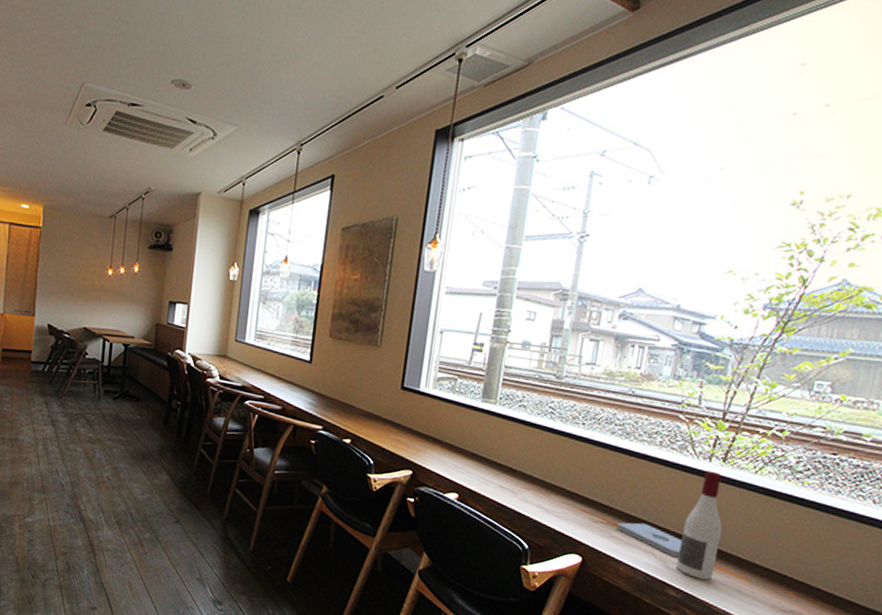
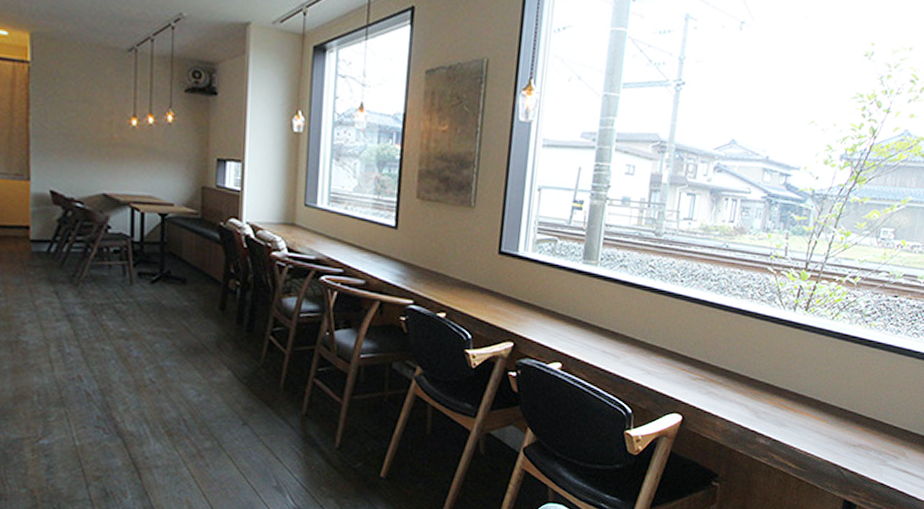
notepad: present [617,522,683,558] -> none [713,376,771,407]
wine bottle: present [676,470,723,580] -> none [766,320,805,425]

